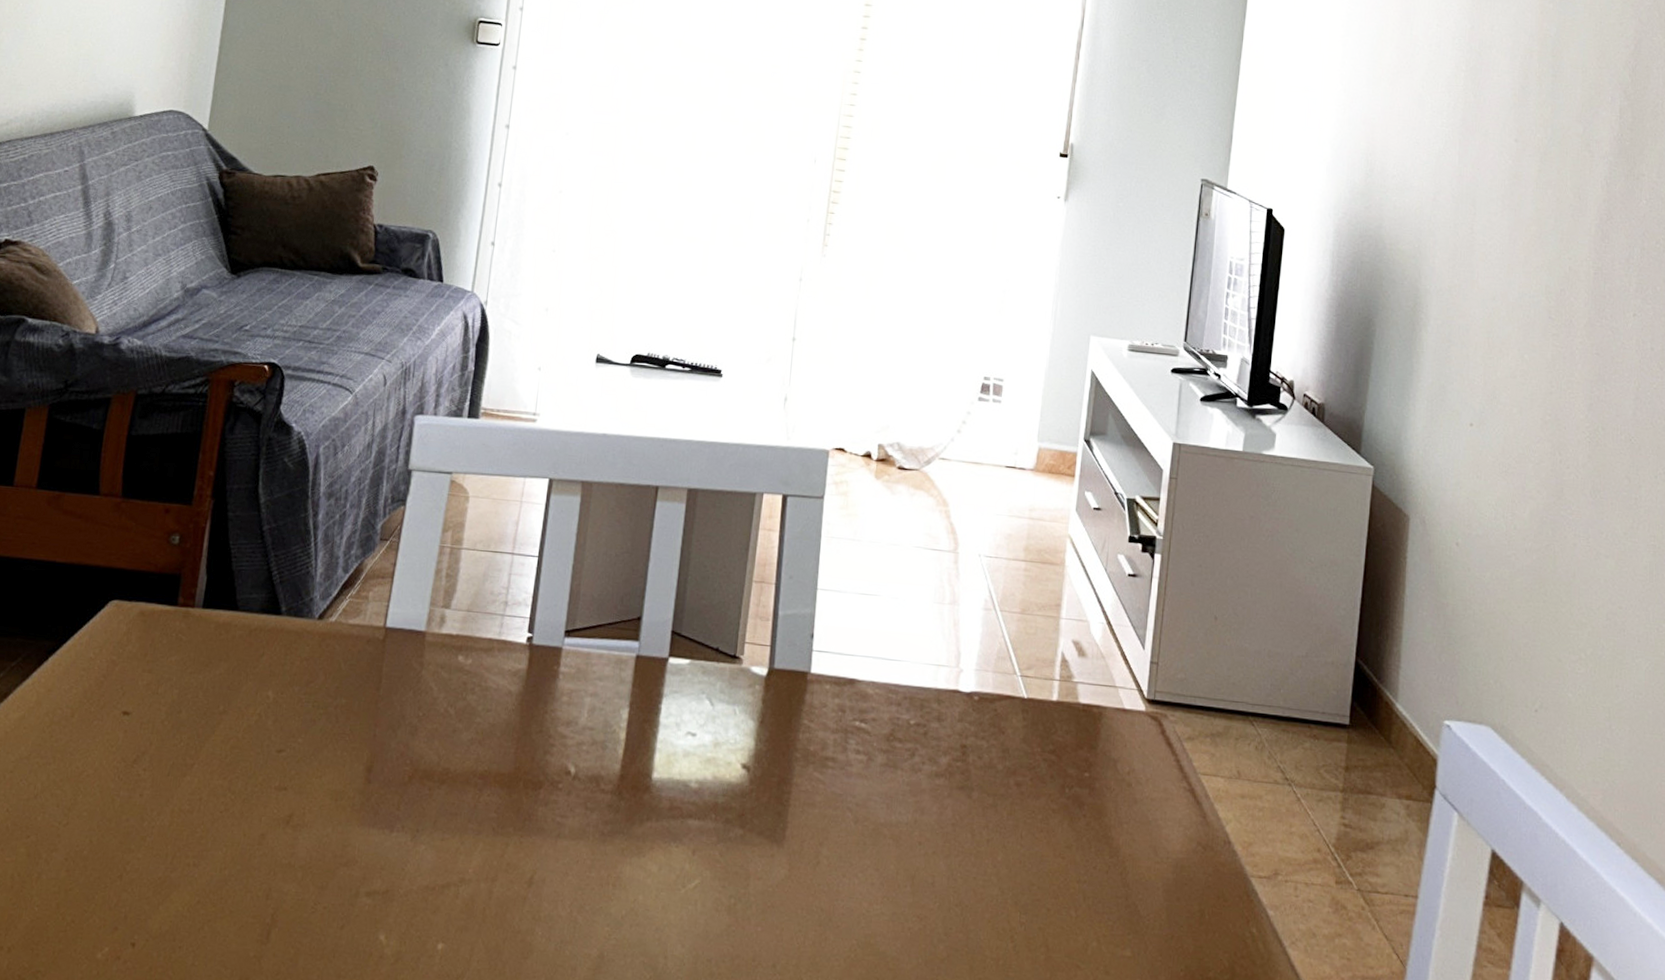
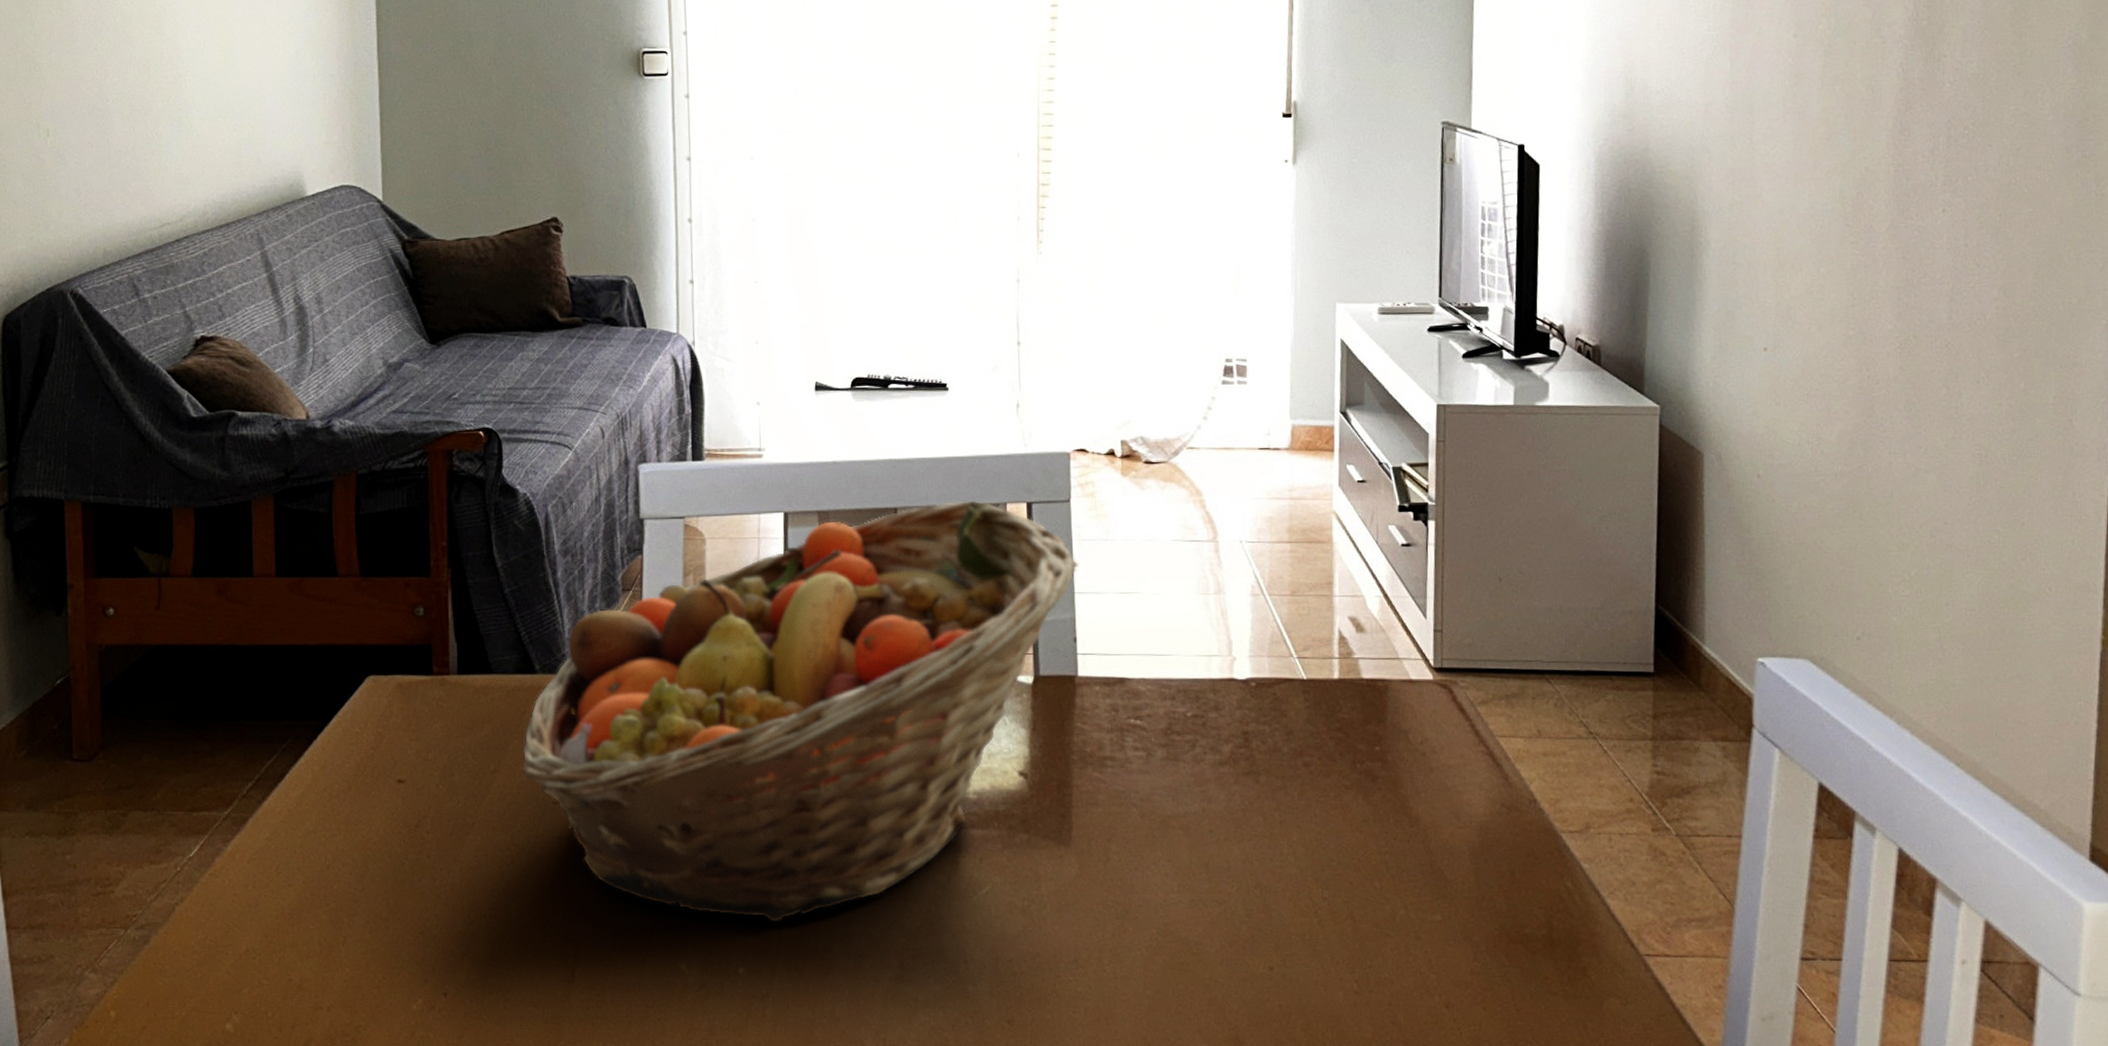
fruit basket: none [250,486,824,898] -> present [521,500,1078,923]

